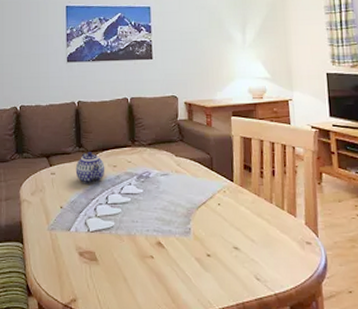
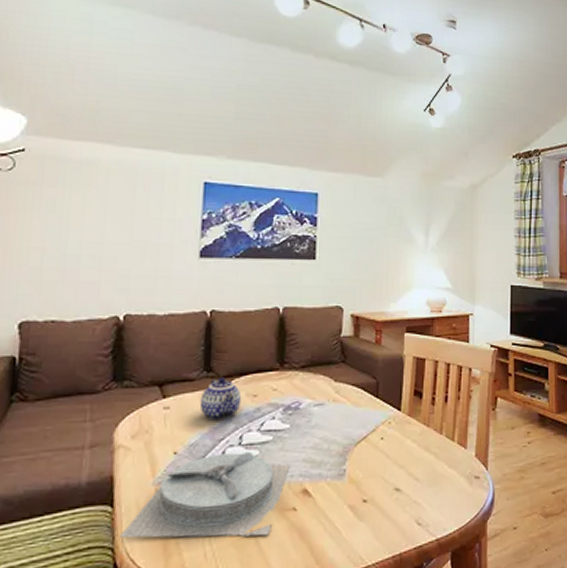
plate: none [29,210,146,276] -> present [120,452,291,538]

